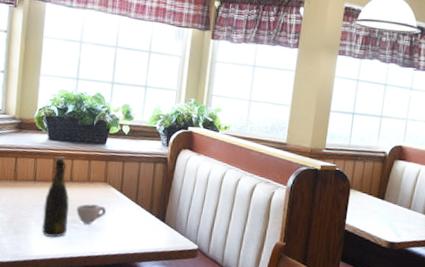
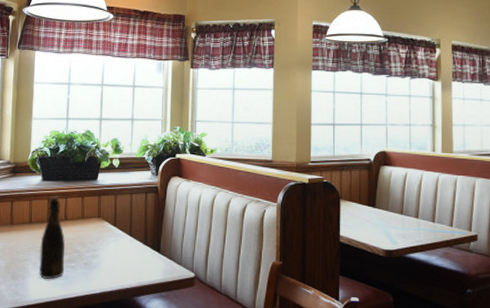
cup: present [76,204,107,225] -> none [72,241,102,262]

